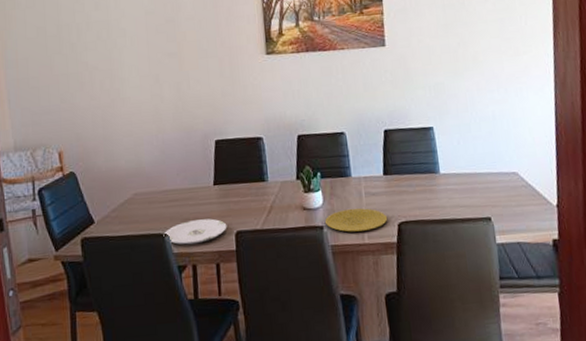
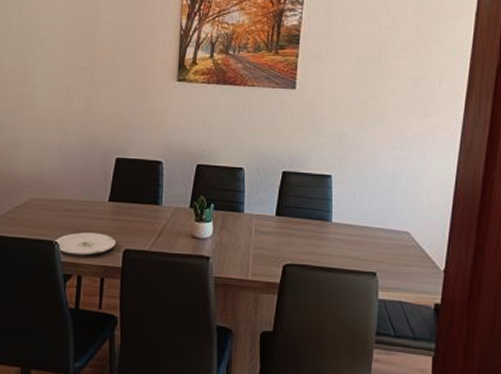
plate: present [325,208,388,232] -> none [212,243,274,268]

